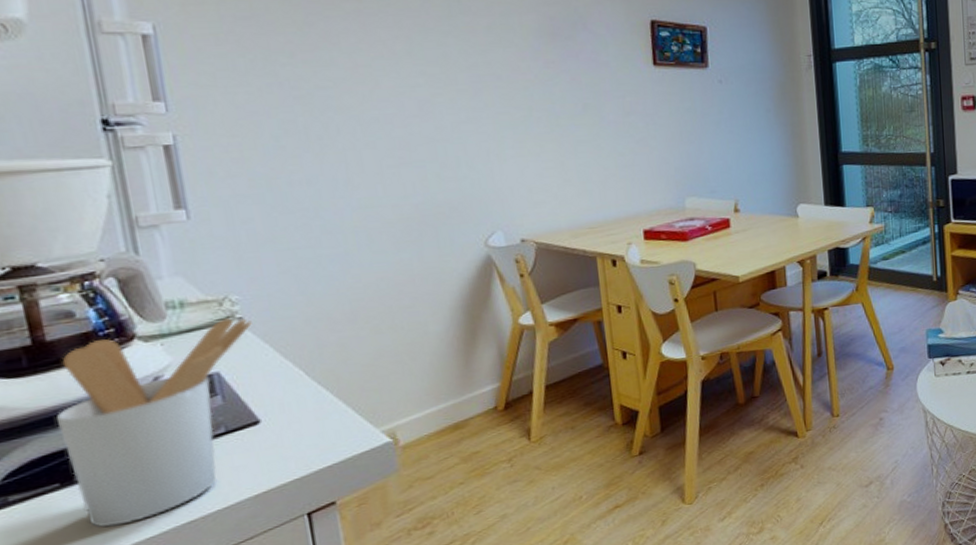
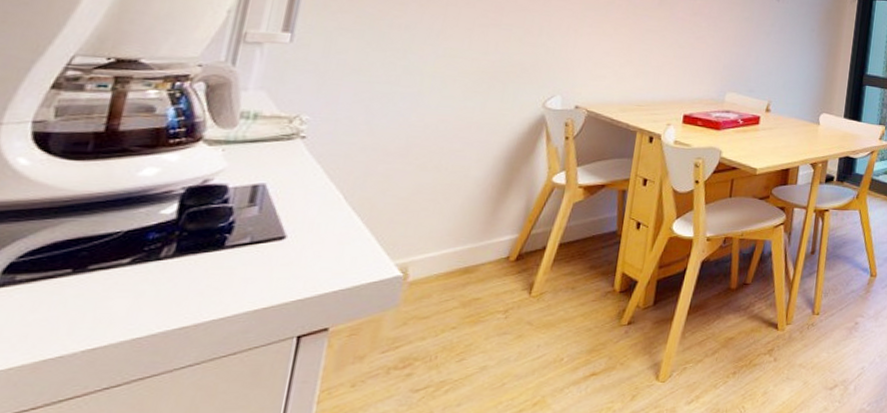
utensil holder: present [55,318,252,528] -> none [83,135,313,321]

